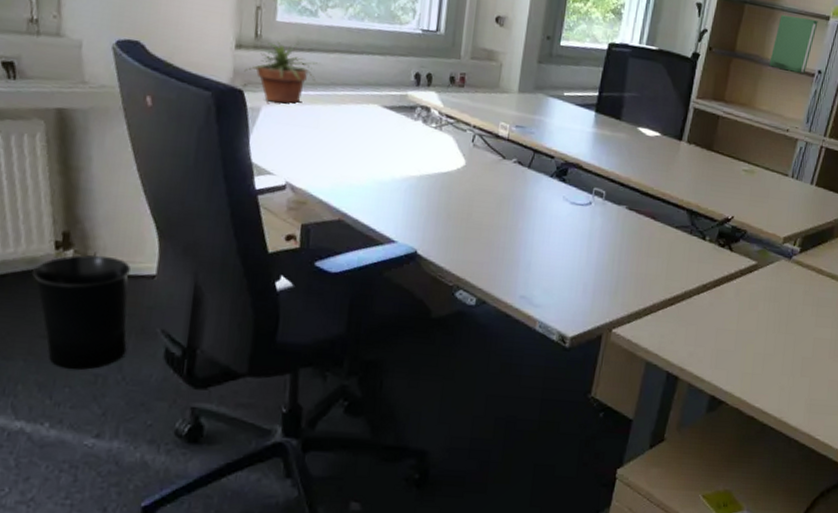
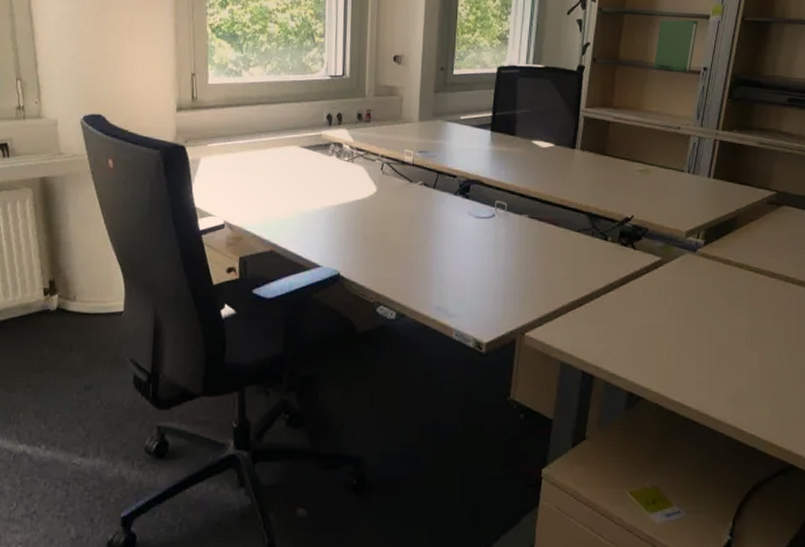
waste bin: present [32,255,131,370] -> none [28,298,103,398]
potted plant: present [244,41,321,104] -> none [185,99,247,154]

